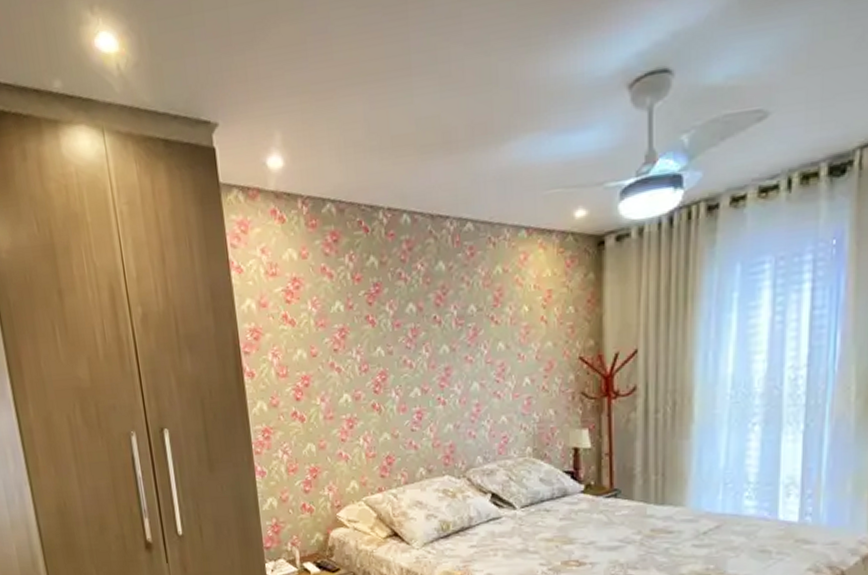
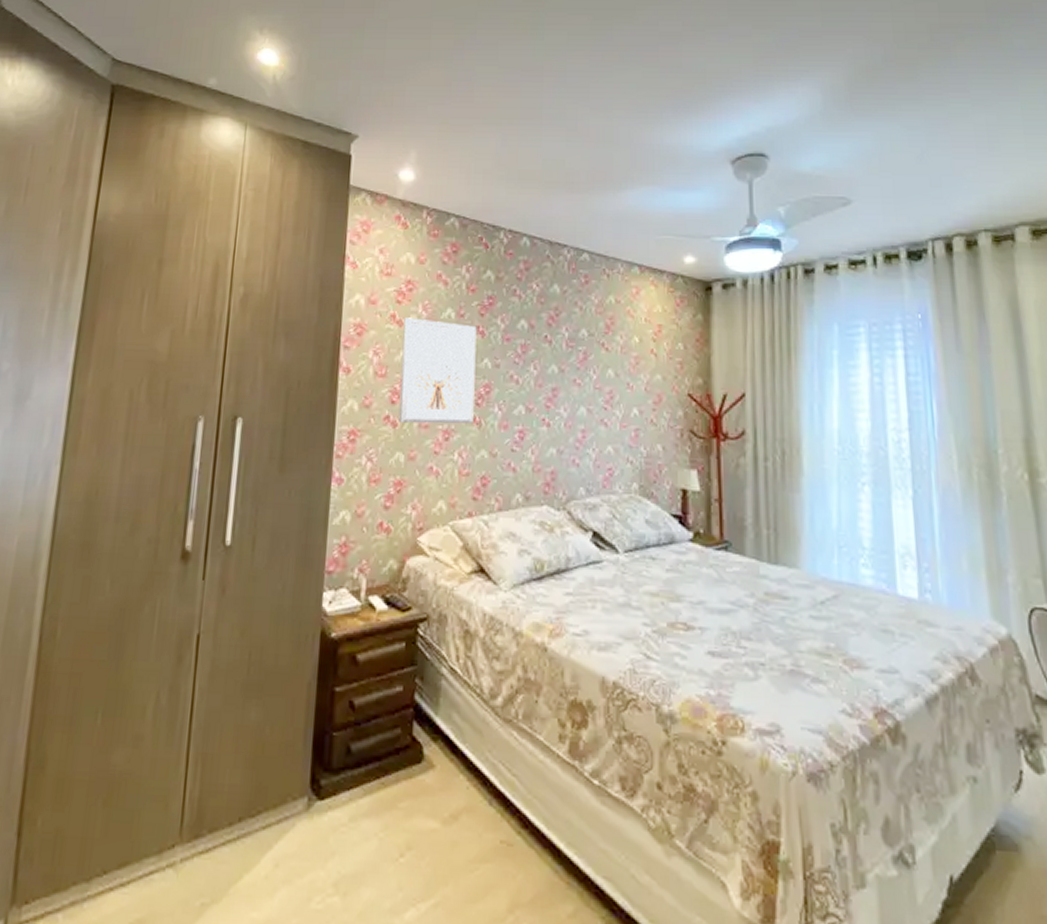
picture frame: none [295,315,374,417] -> present [398,317,477,424]

